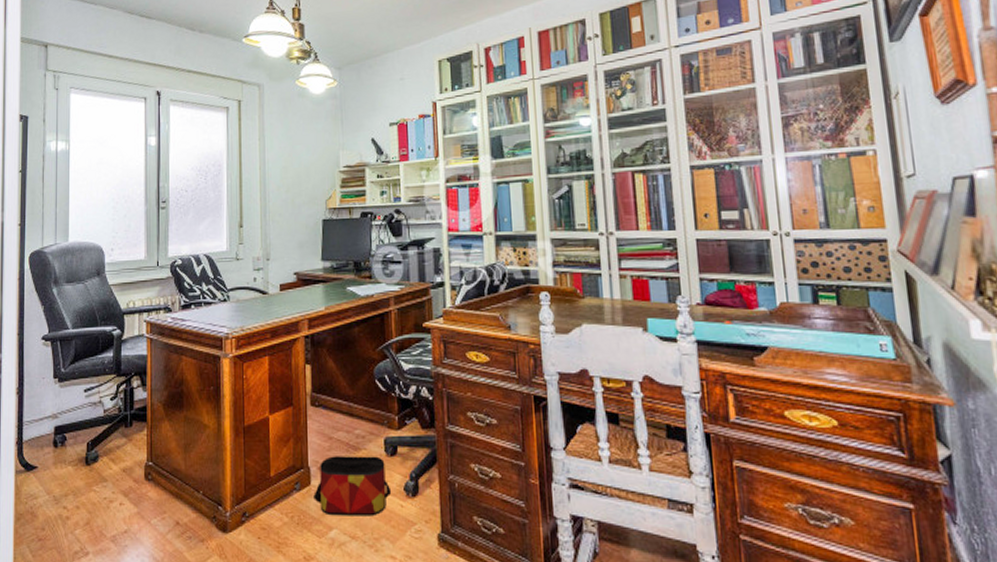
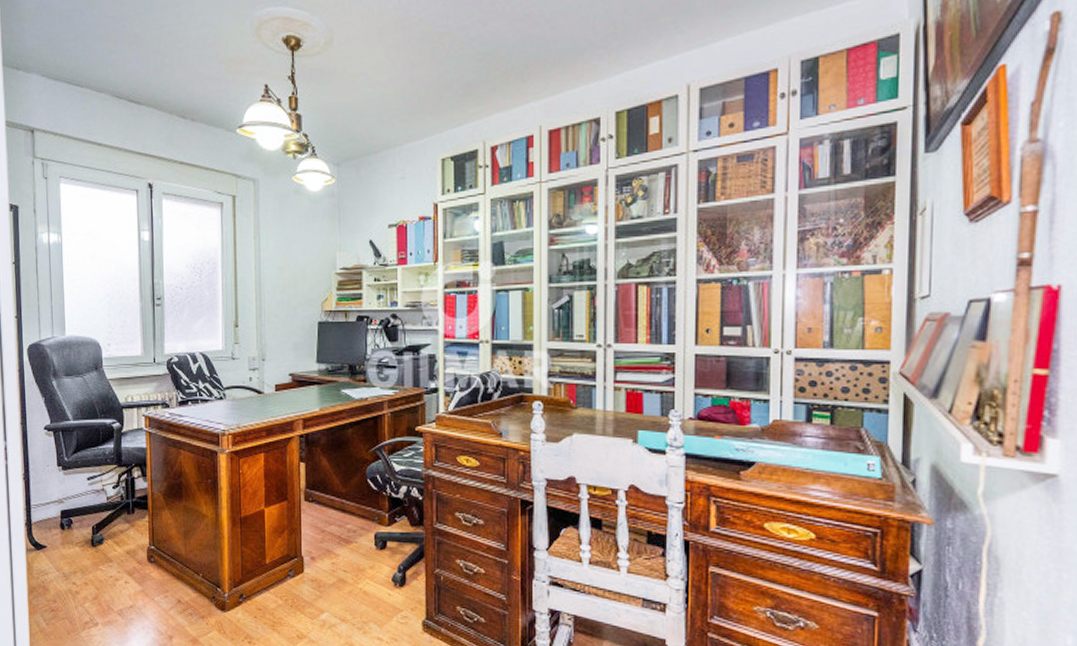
bag: present [314,456,392,517] -> none [306,547,380,603]

